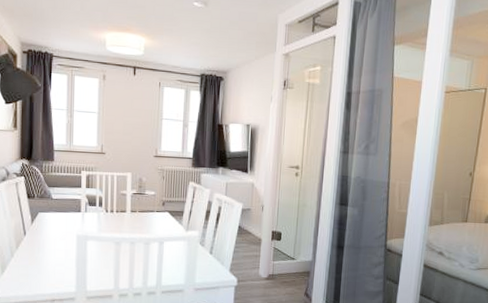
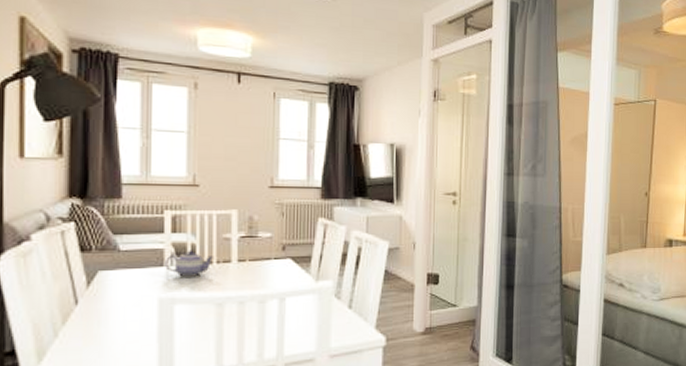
teapot: none [82,201,115,221] -> present [165,250,214,277]

